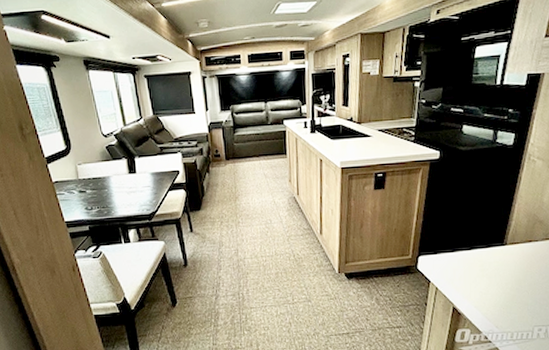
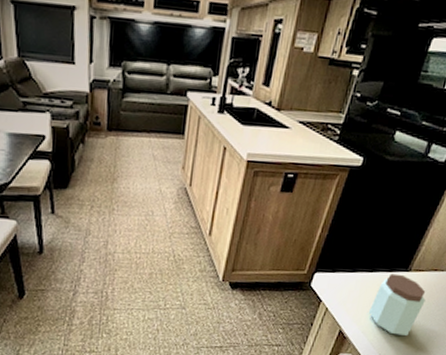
peanut butter: none [476,249,528,307] -> present [368,273,426,336]

